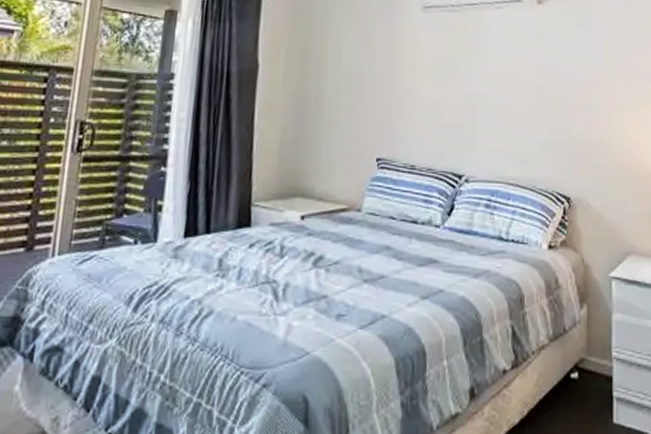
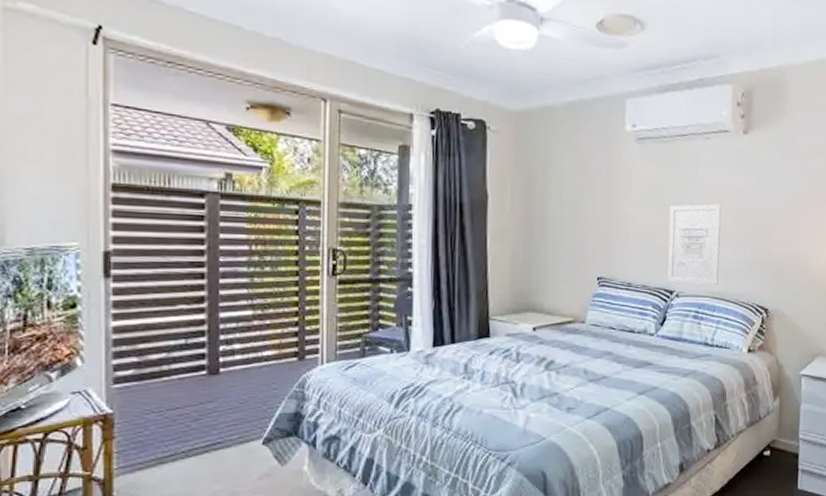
wall art: none [456,78,515,168] -> present [668,204,721,284]

